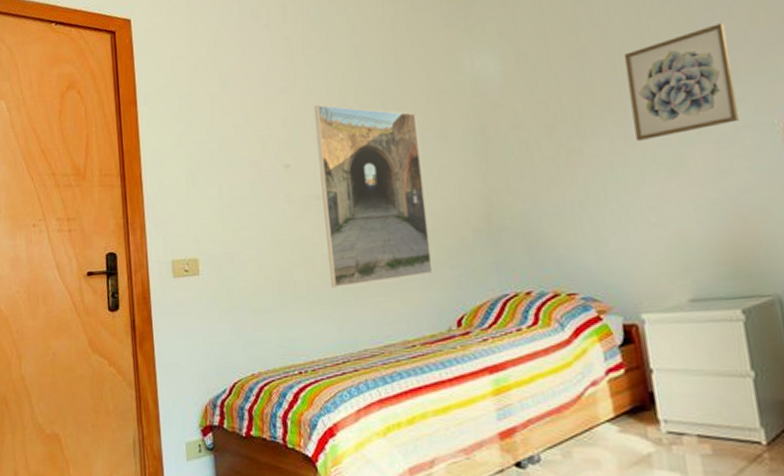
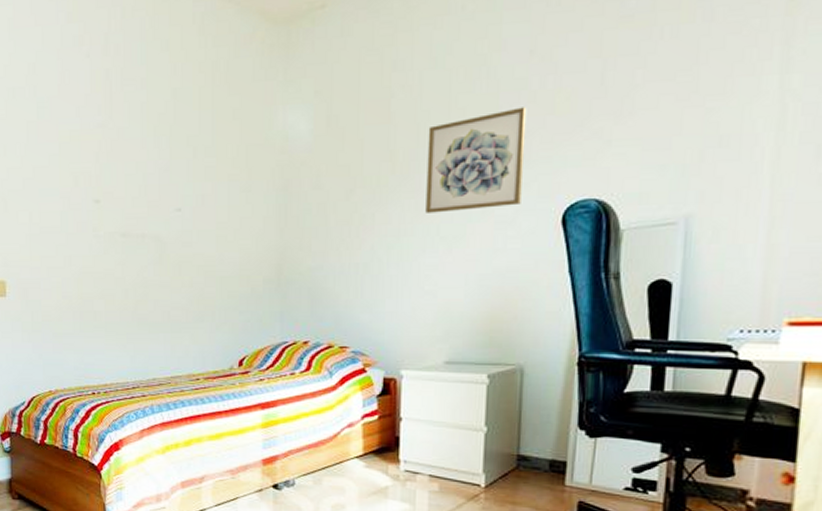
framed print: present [314,104,433,288] -> none [127,144,225,321]

